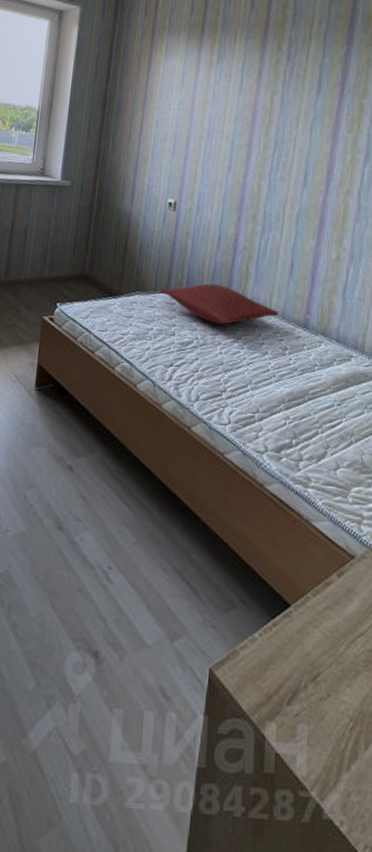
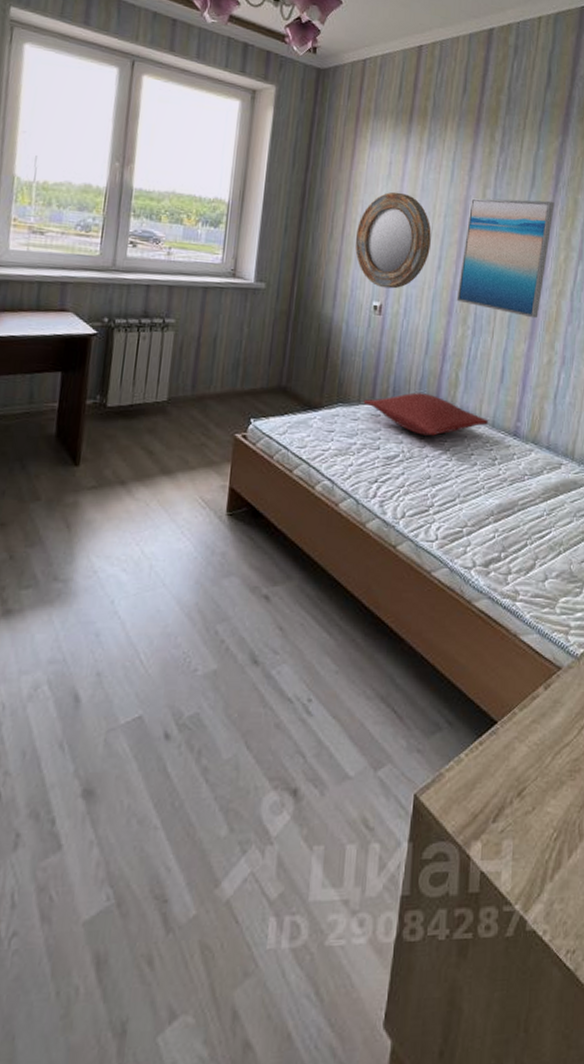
home mirror: none [151,99,222,187] -> present [355,192,431,289]
wall art: none [246,103,340,217] -> present [456,198,555,319]

